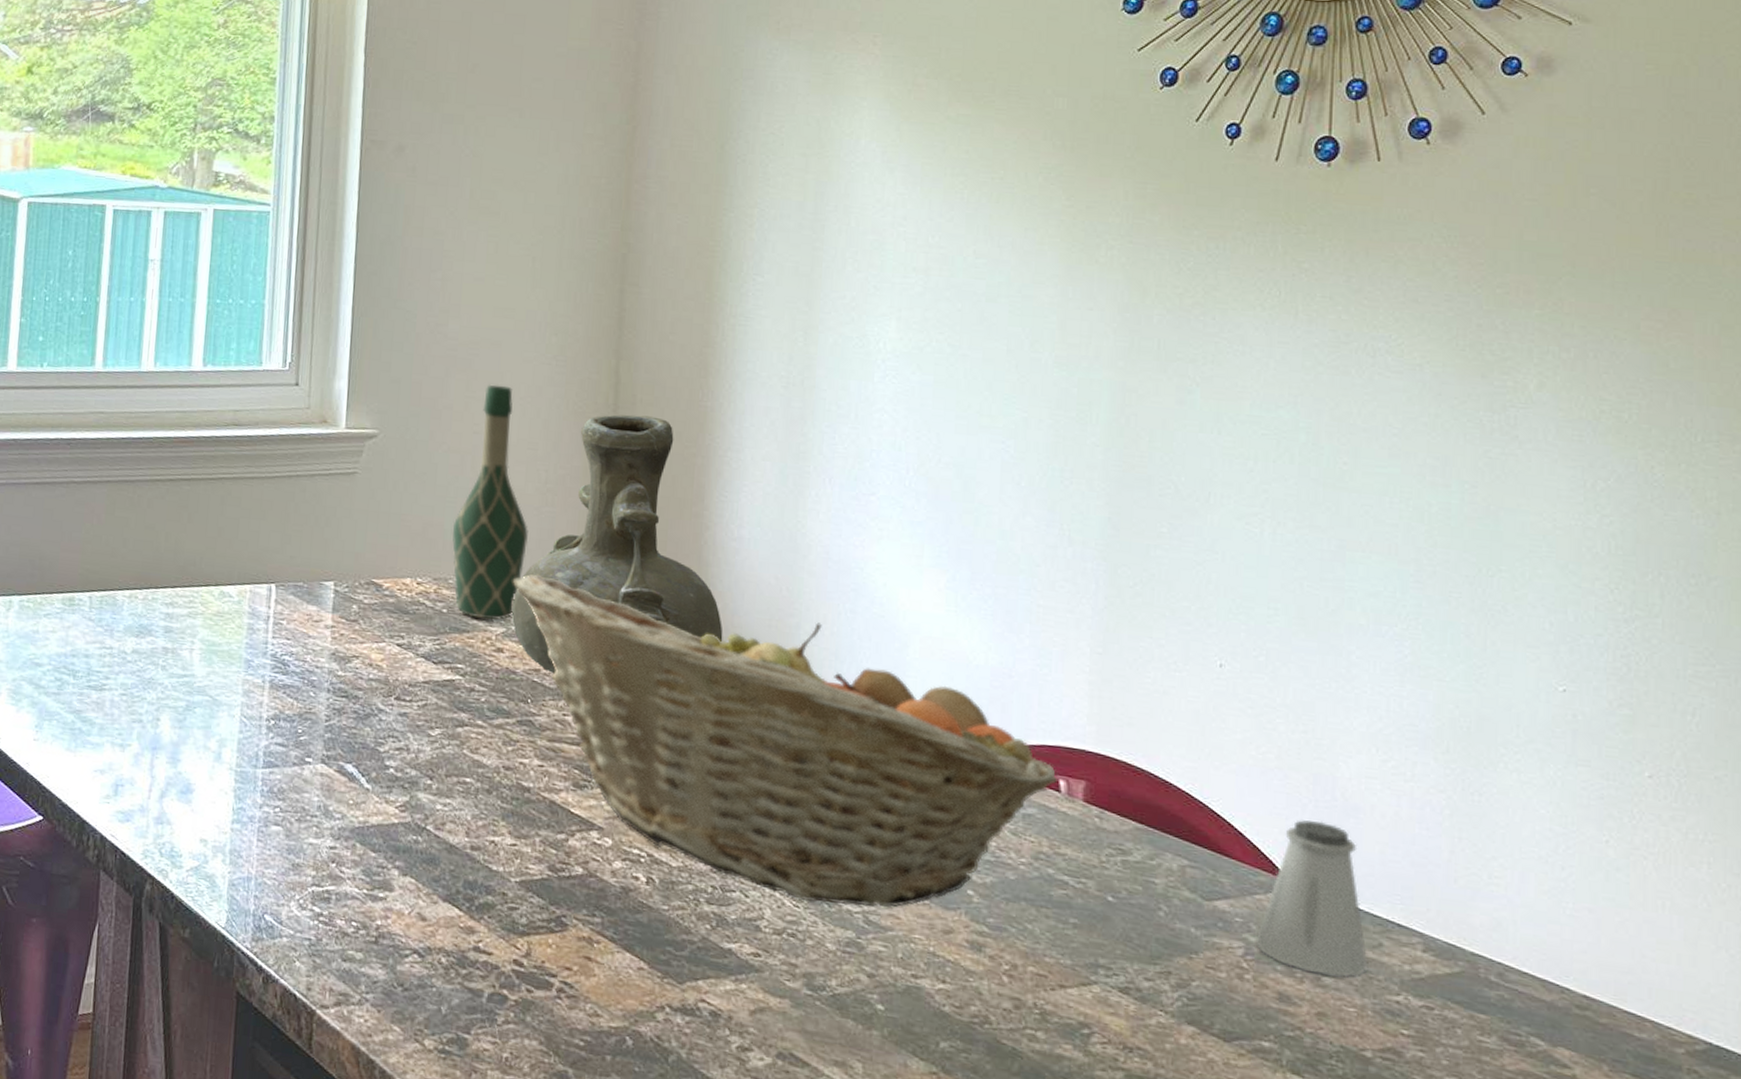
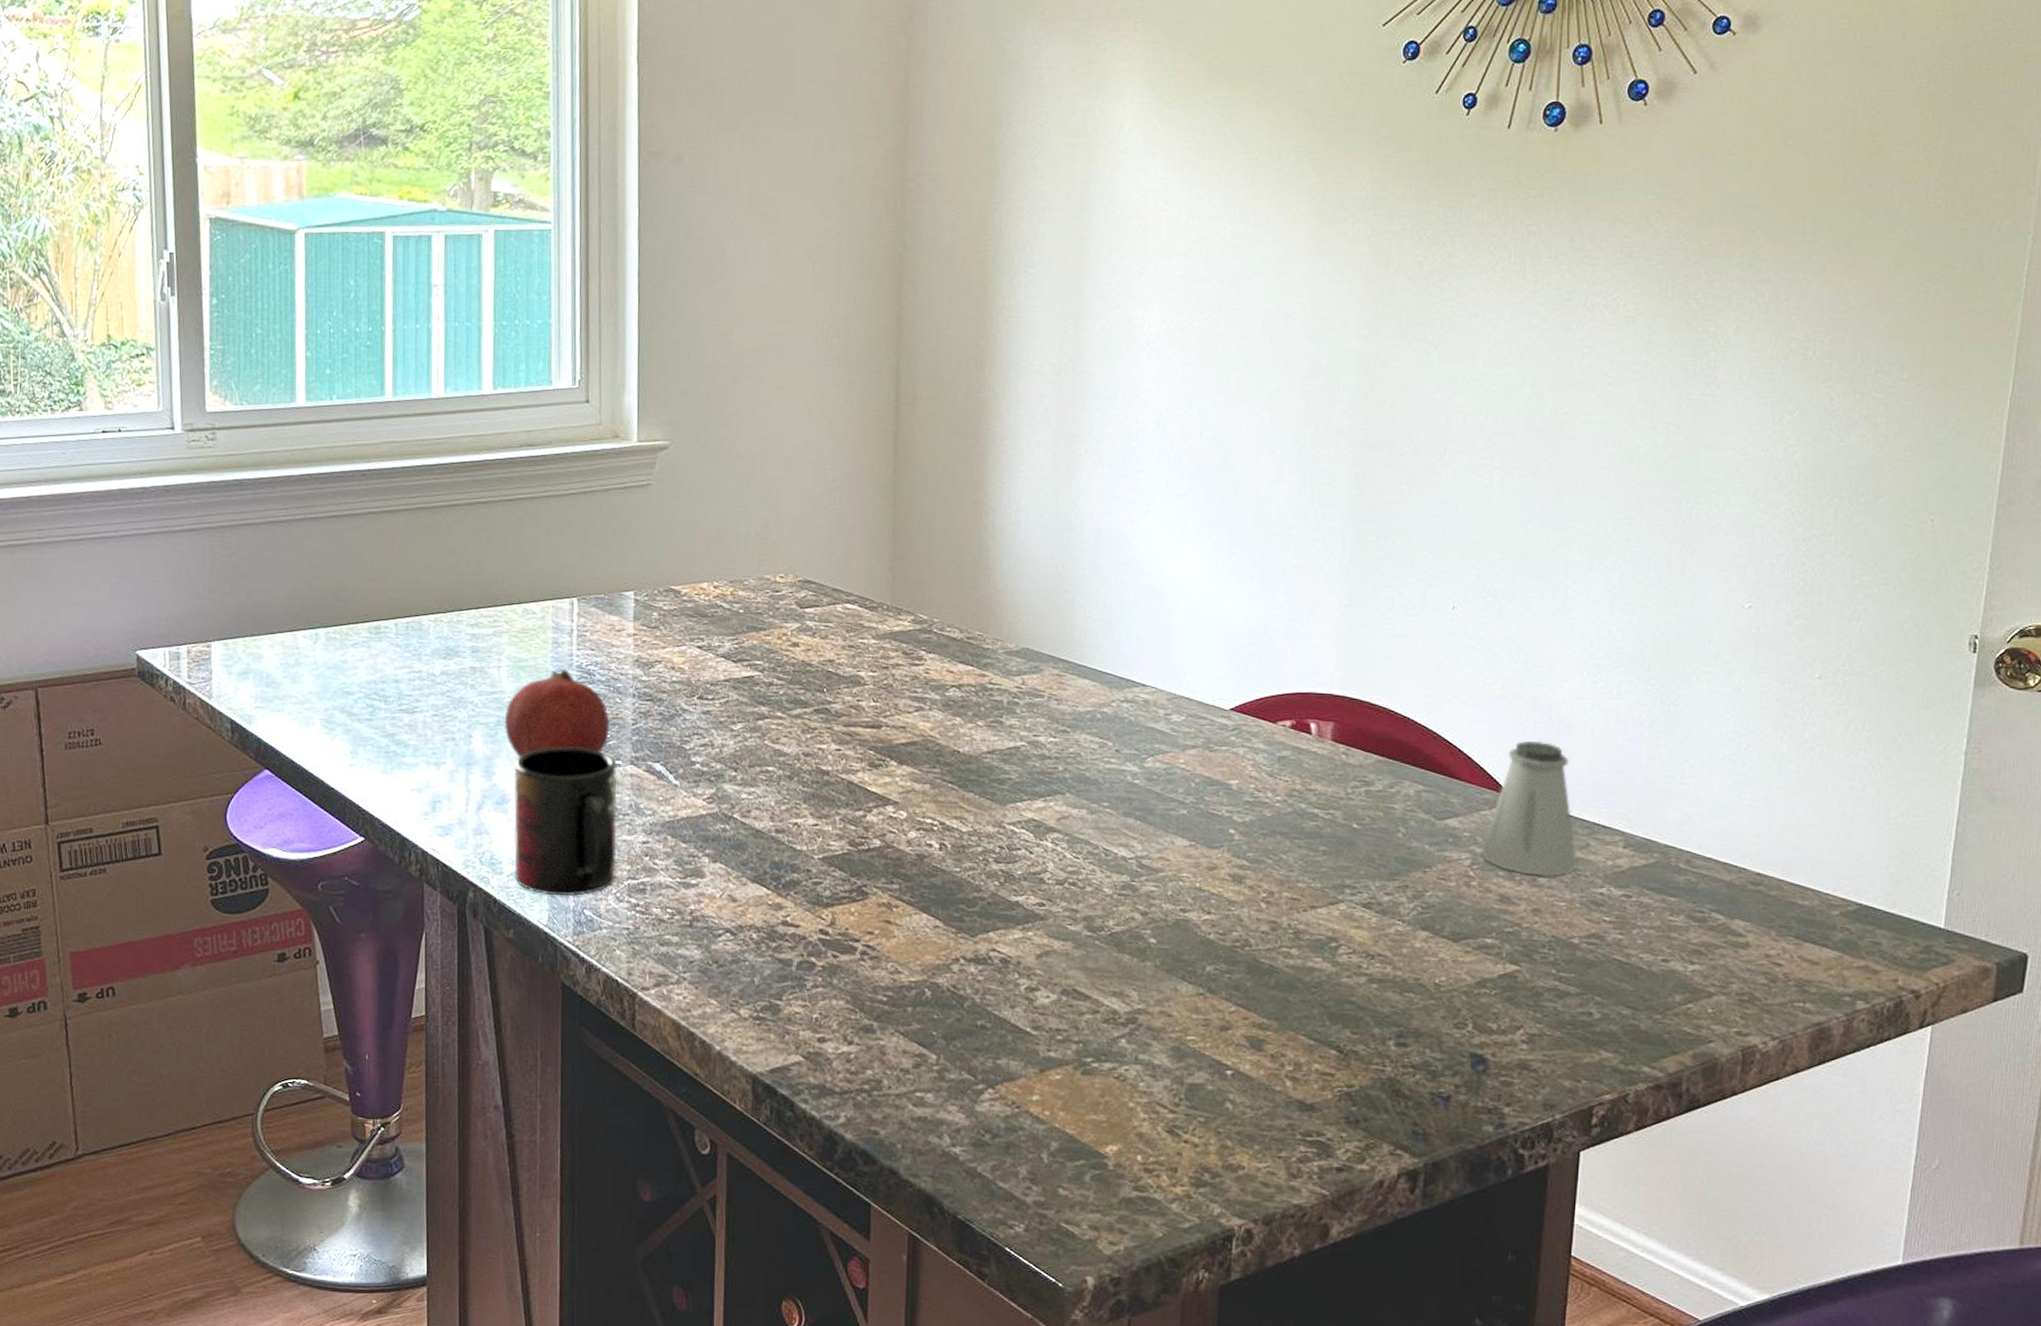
fruit: none [193,656,303,748] -> present [504,668,610,757]
mug: none [194,738,307,899] -> present [514,747,617,896]
wine bottle: present [452,384,528,621] -> none [745,389,818,617]
vase: present [512,414,723,674] -> none [805,410,1004,664]
fruit basket: present [513,575,1059,907] -> none [806,571,1310,853]

